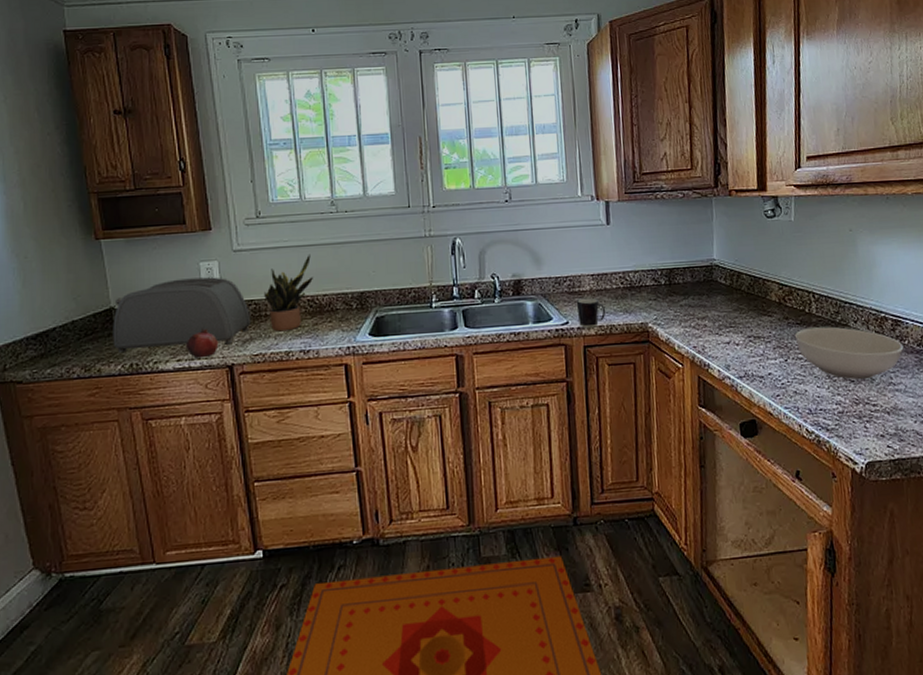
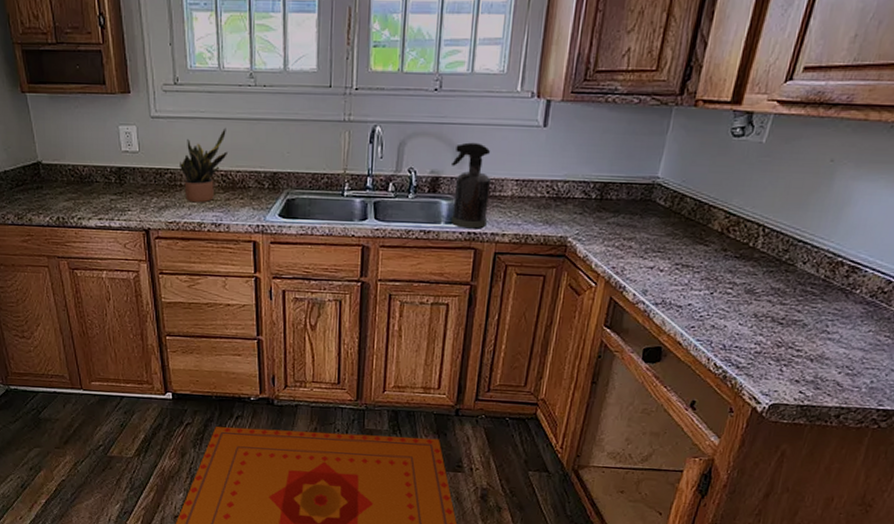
toaster: present [113,277,252,353] -> none [40,140,167,209]
fruit: present [185,328,219,360] -> none [106,191,136,221]
spray bottle: none [530,244,572,326] -> present [450,142,492,229]
mug: present [576,297,605,328] -> none [493,203,524,235]
bowl: present [794,326,904,380] -> none [728,263,854,324]

